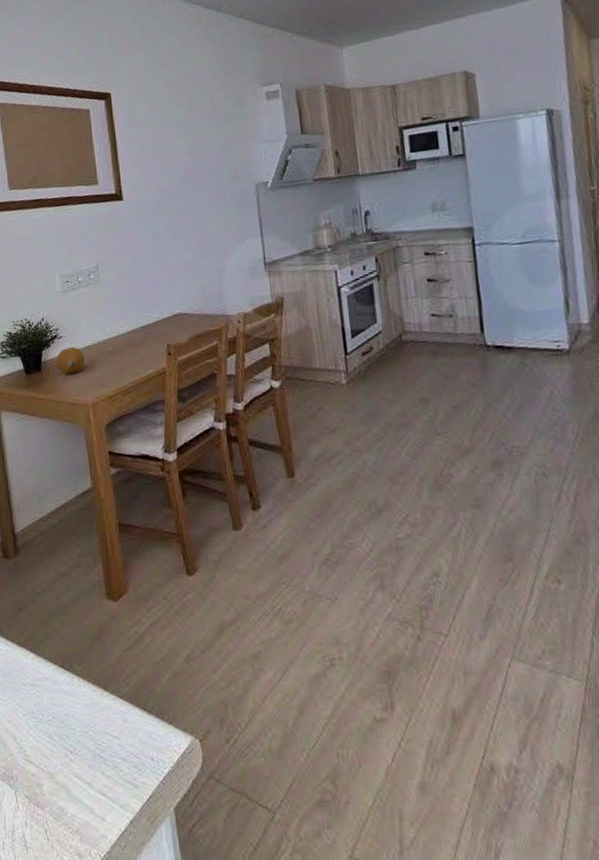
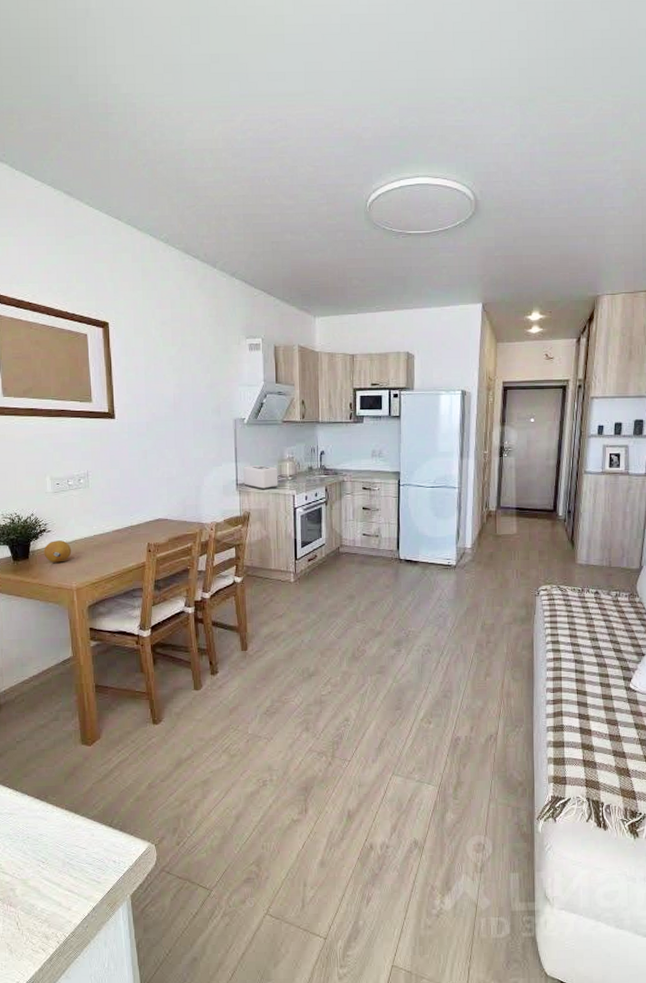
toaster: none [271,236,316,268] -> present [243,464,279,490]

